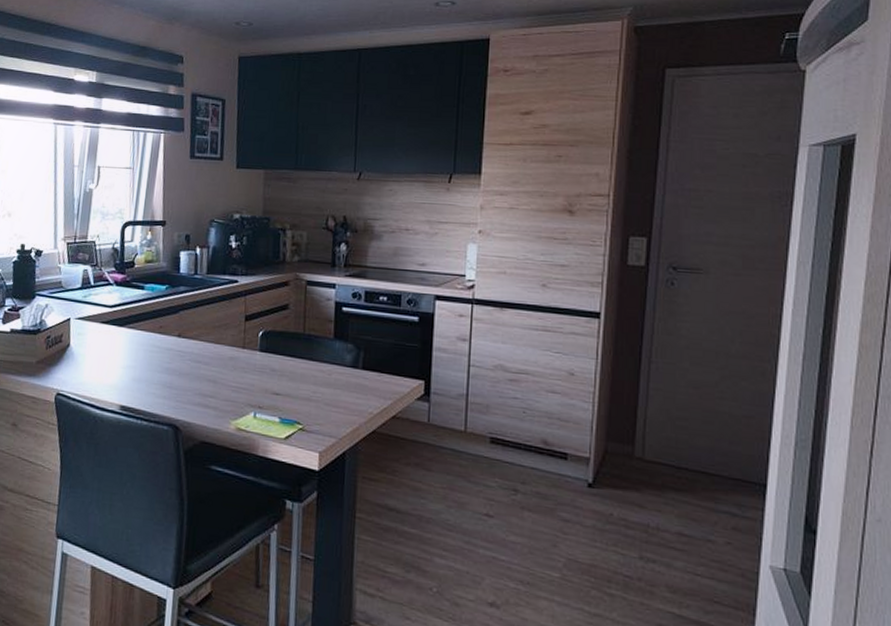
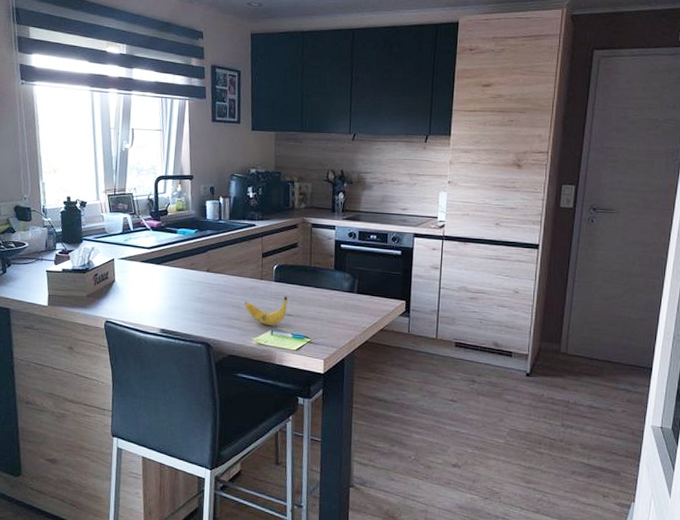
banana: none [222,370,275,406] -> present [244,296,288,325]

